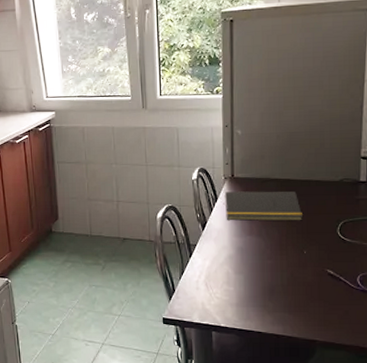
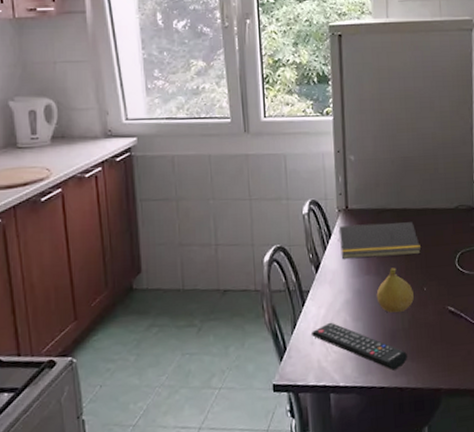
remote control: none [197,272,285,319] -> present [312,322,407,370]
fruit: none [257,231,293,270] -> present [376,267,414,313]

